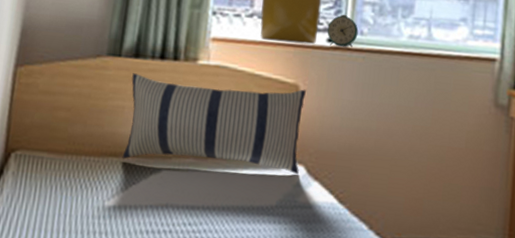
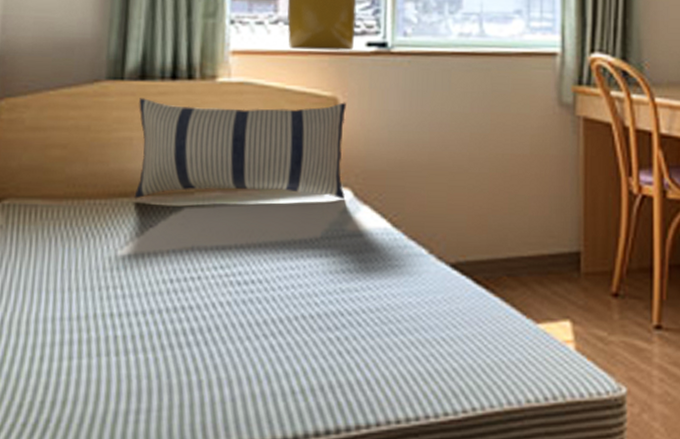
alarm clock: present [327,14,359,48] -> none [365,14,401,51]

